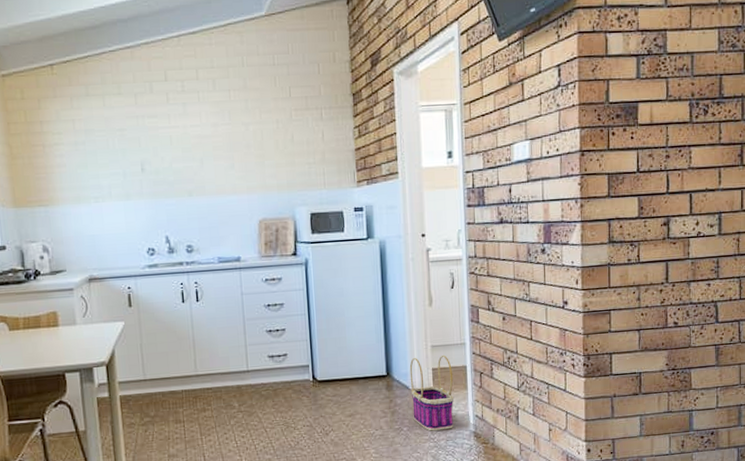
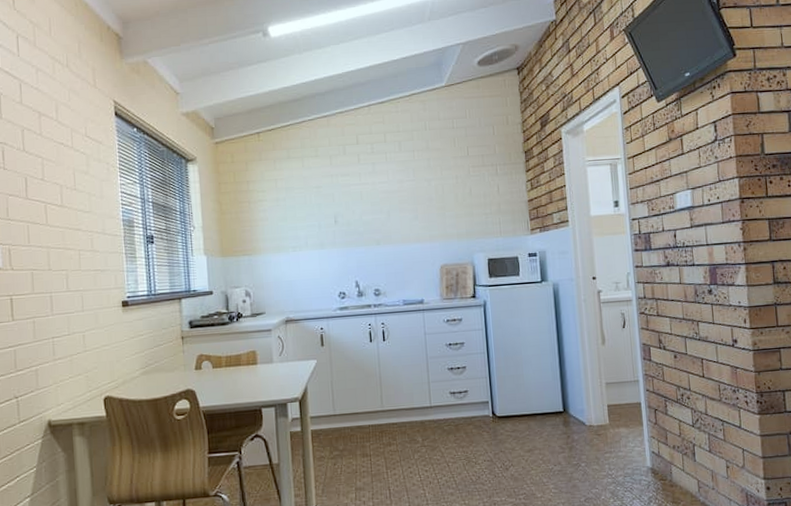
basket: present [409,354,454,431] -> none [585,391,631,467]

